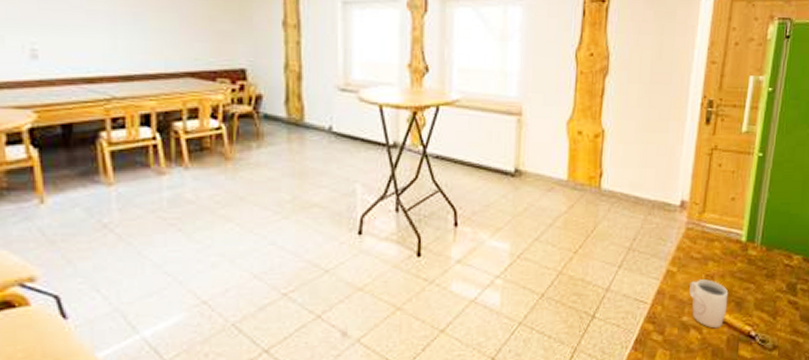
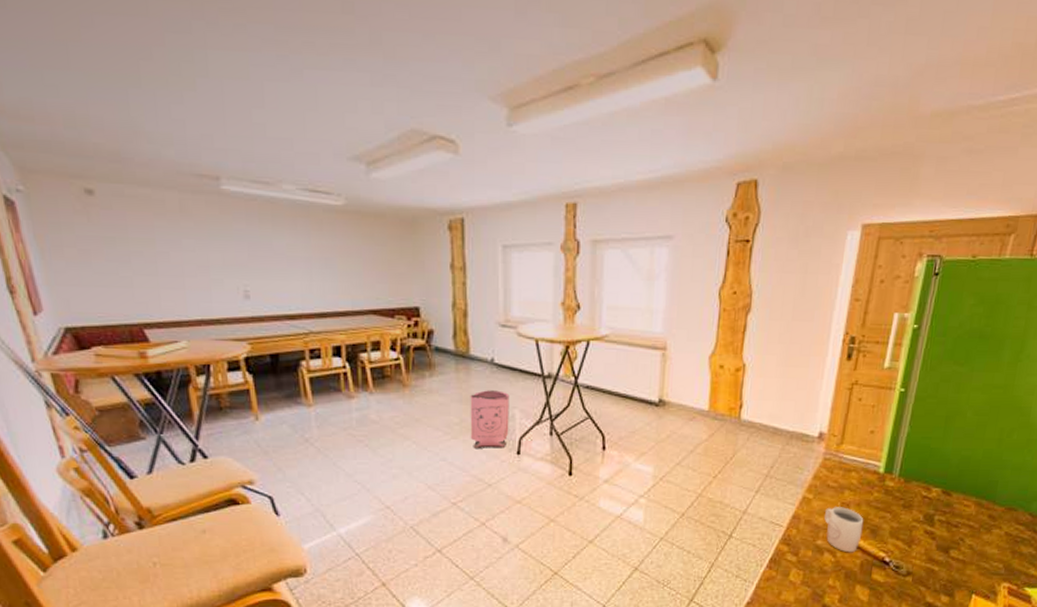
bag: none [304,162,350,231] -> present [470,390,510,450]

